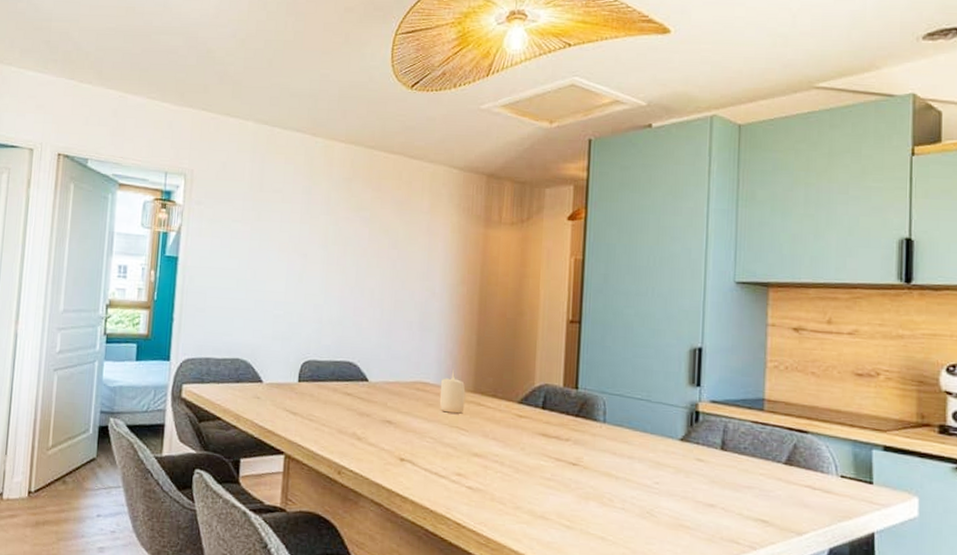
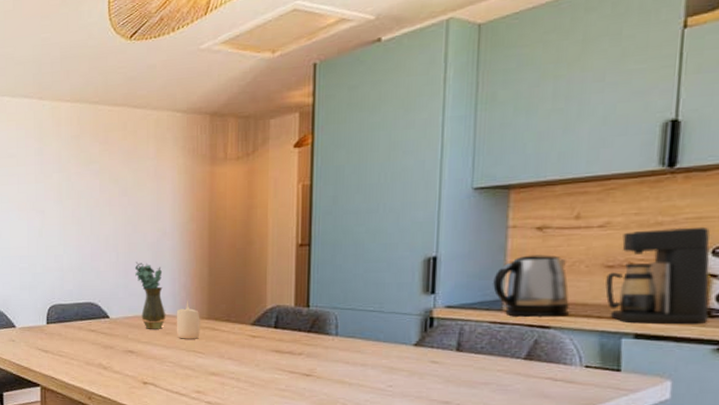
vase: none [399,321,430,399] -> present [135,262,166,329]
kettle: none [755,355,825,423] -> present [493,254,570,318]
coffee maker: none [856,342,947,440] -> present [605,226,710,323]

